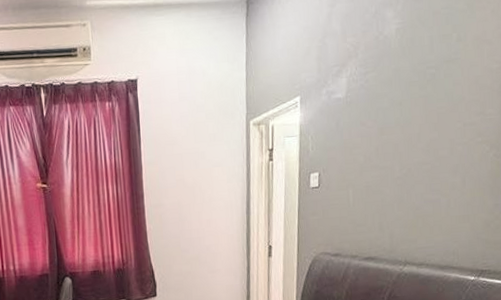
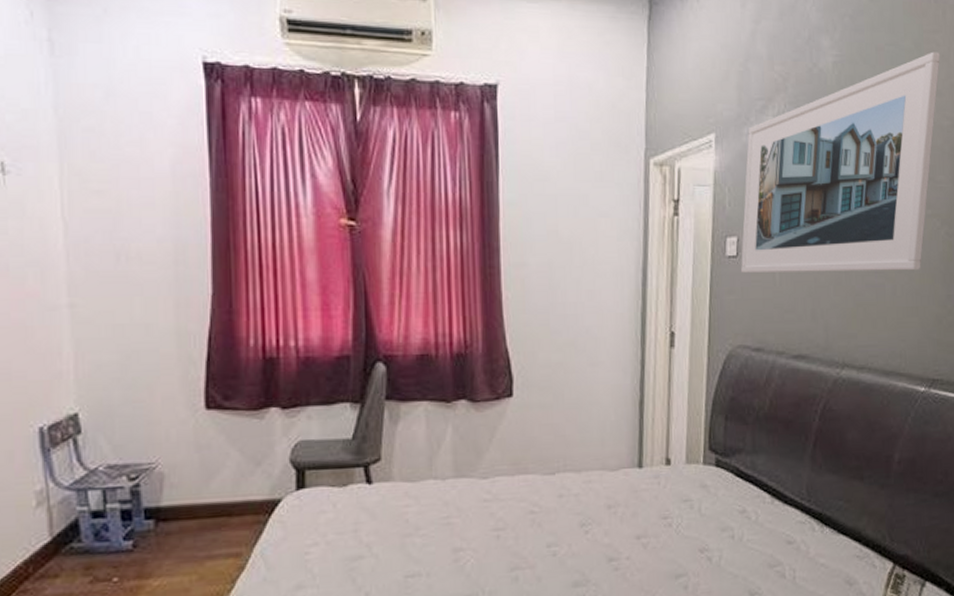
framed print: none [321,8,490,199] -> present [740,51,940,273]

